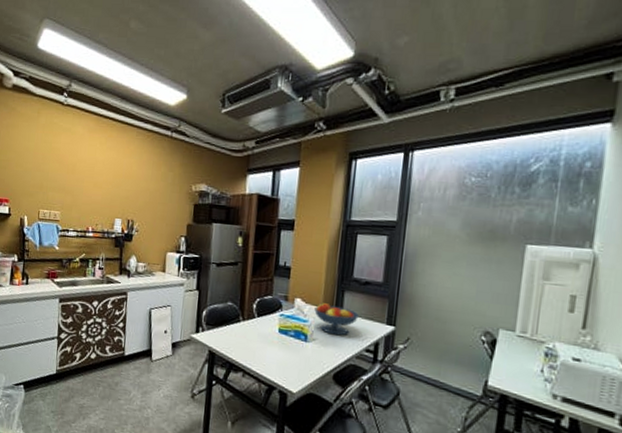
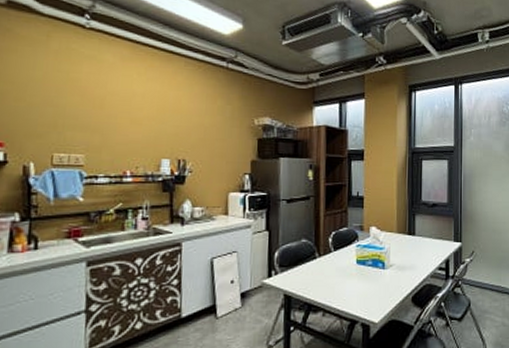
fruit bowl: present [314,303,359,336] -> none [389,228,430,258]

